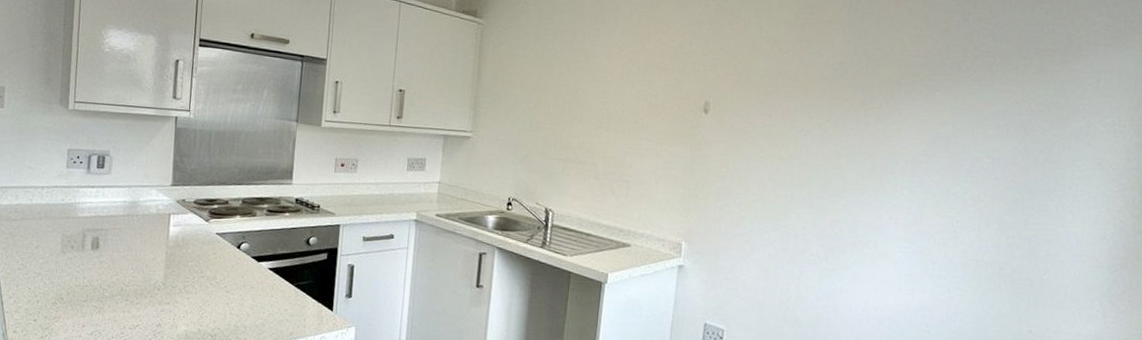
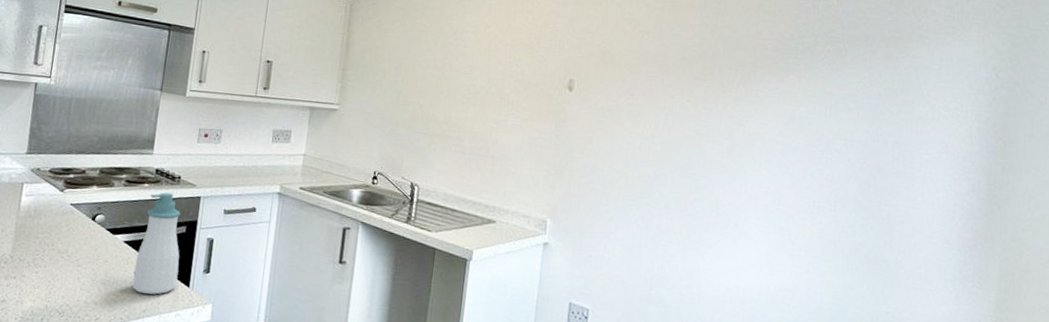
soap bottle: none [278,221,323,319] -> present [132,192,181,295]

